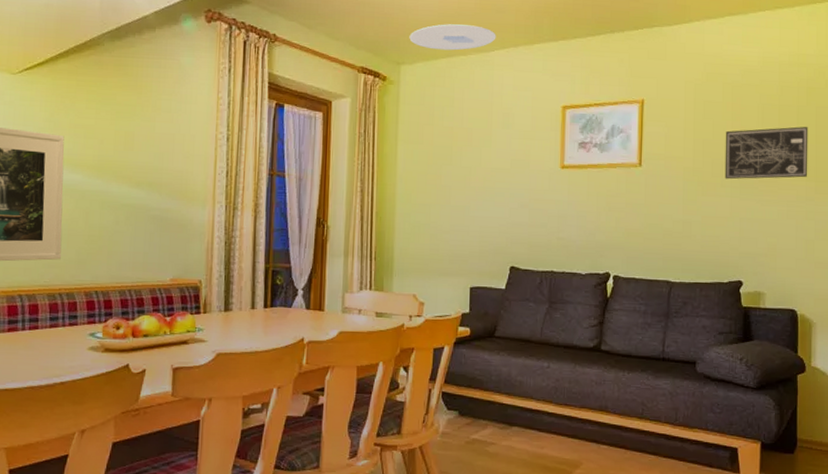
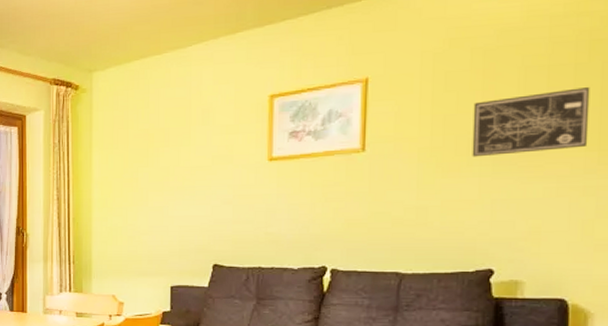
ceiling light: present [409,24,496,51] -> none [100,22,194,53]

